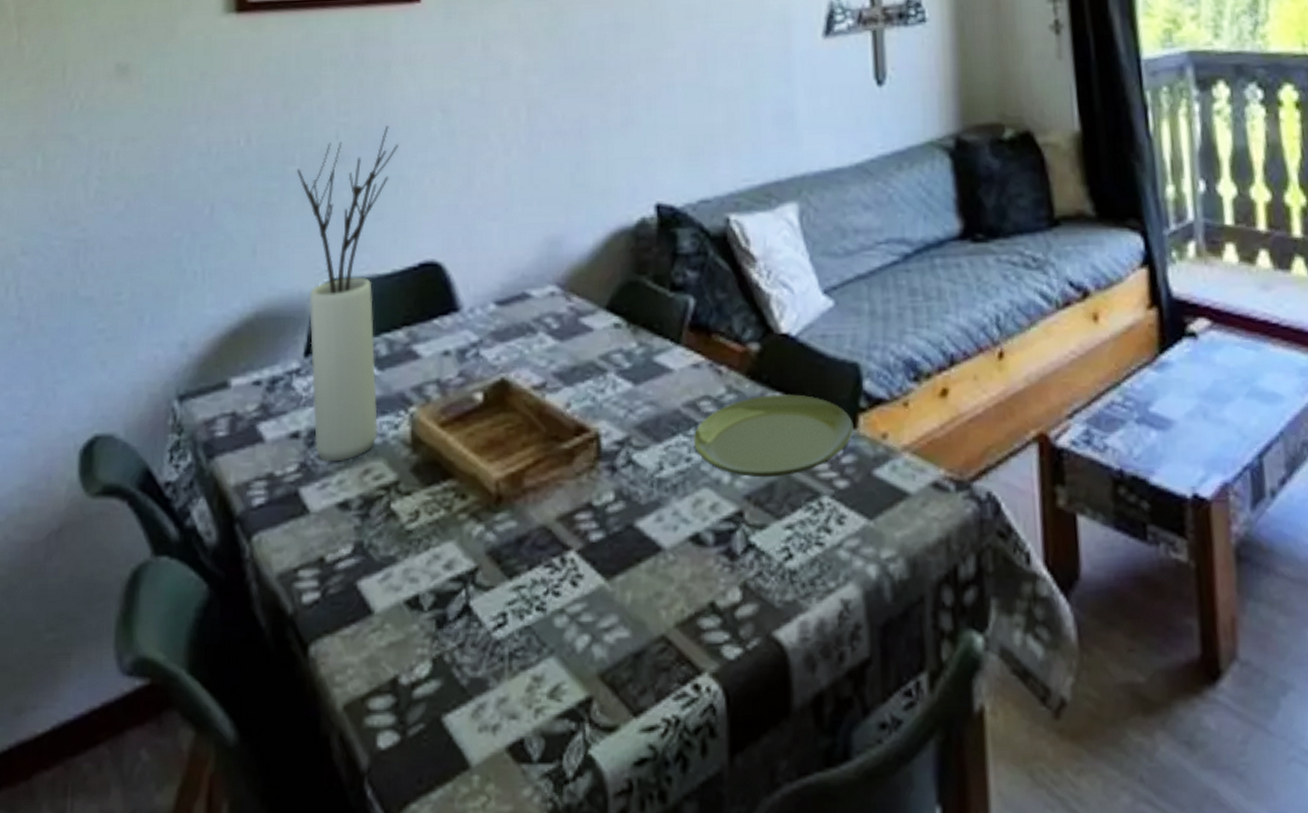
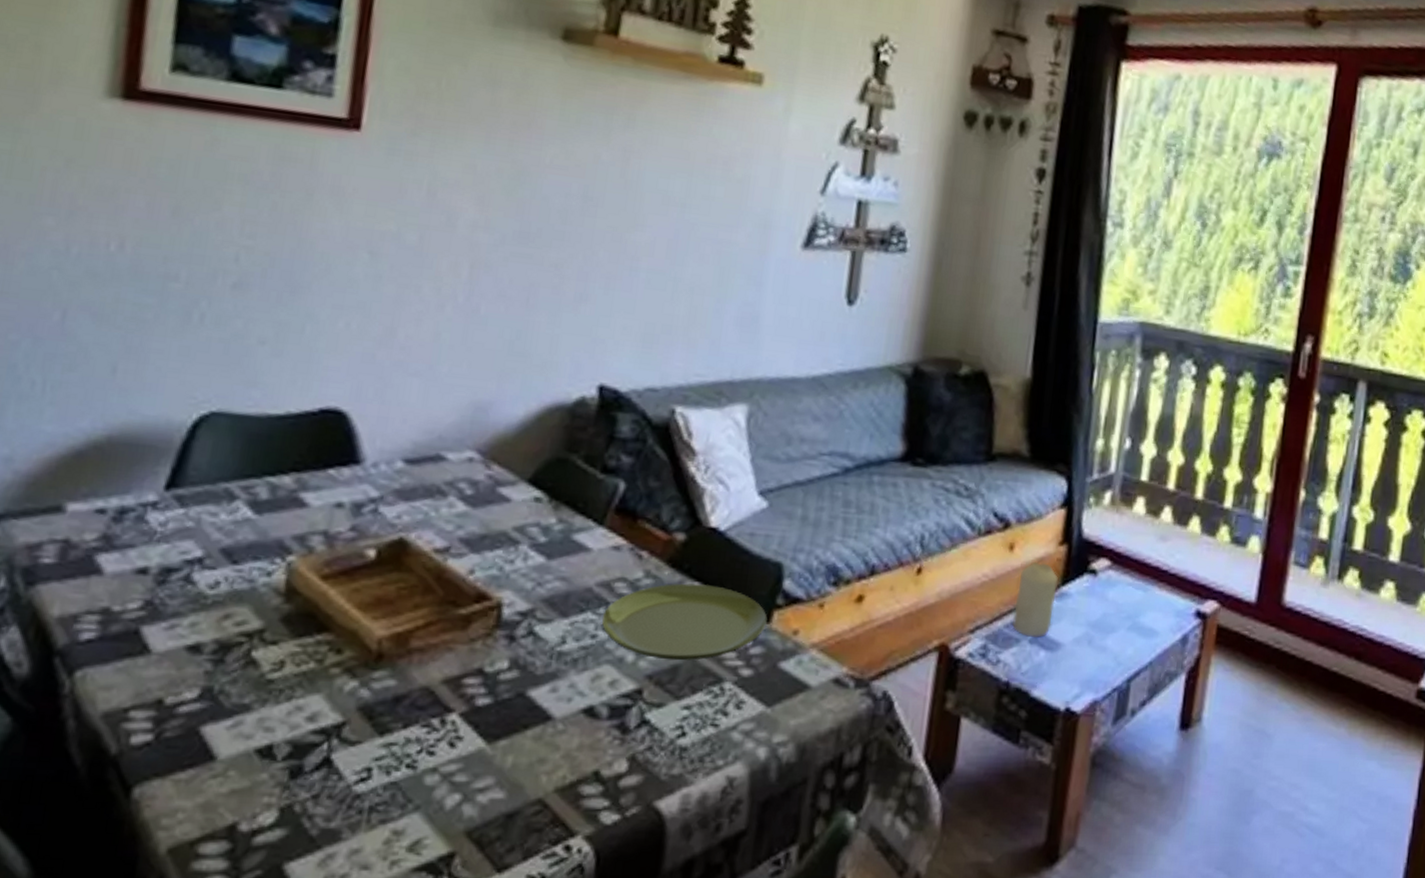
vase: present [296,125,399,462] -> none [166,257,312,604]
candle: none [1110,330,1157,416] -> present [1012,561,1059,638]

